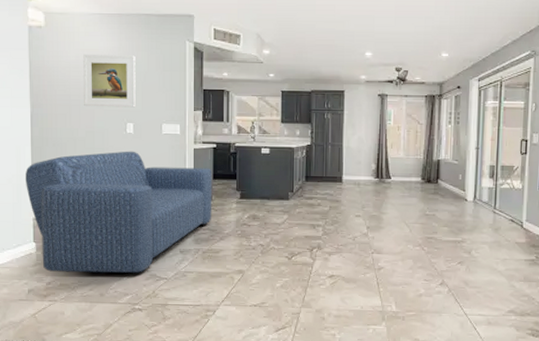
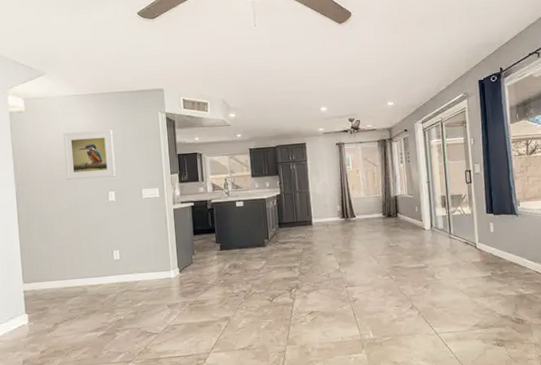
sofa: present [25,151,211,273] -> none [13,217,195,341]

